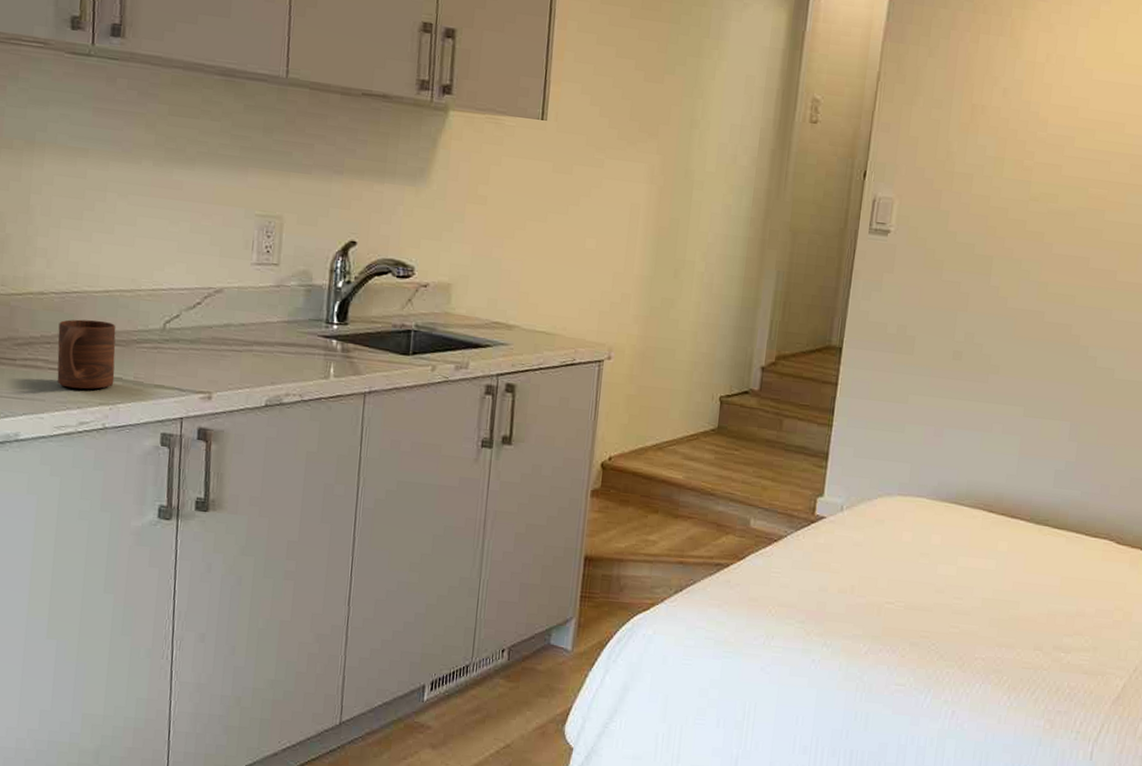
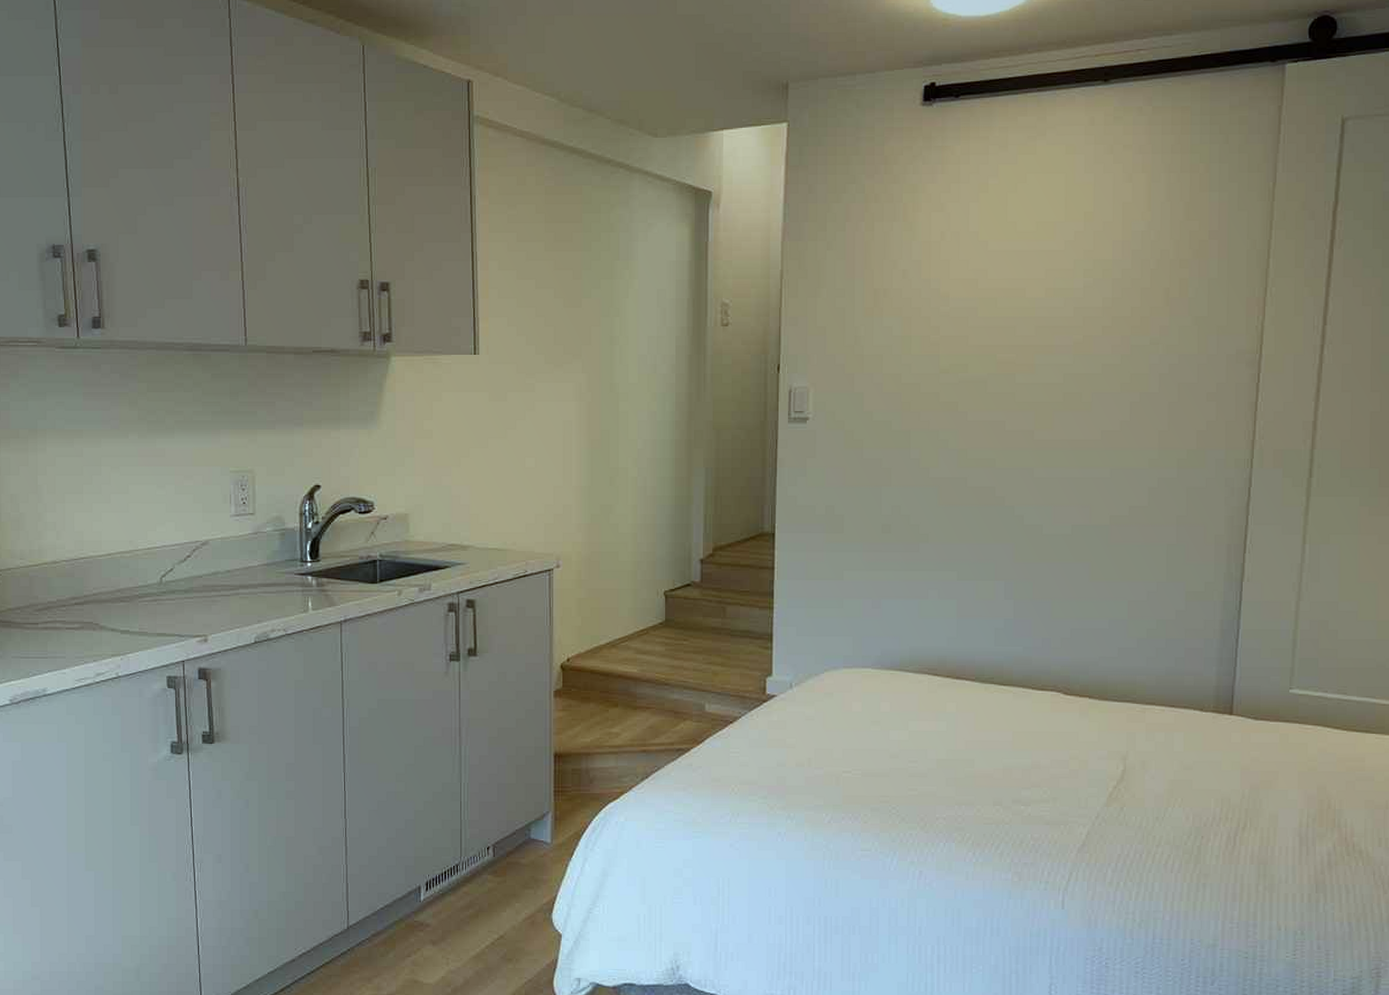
cup: present [57,319,116,390] -> none [71,581,123,644]

